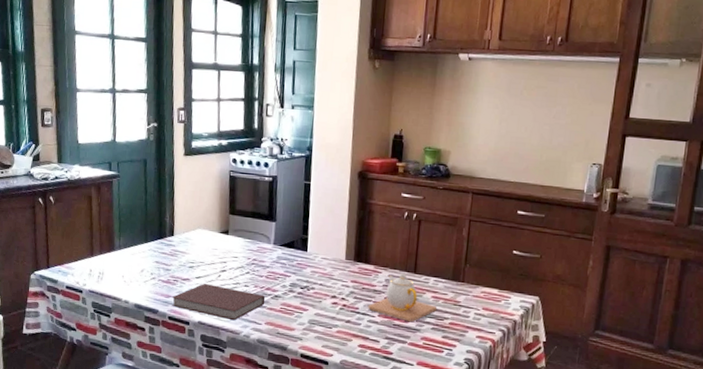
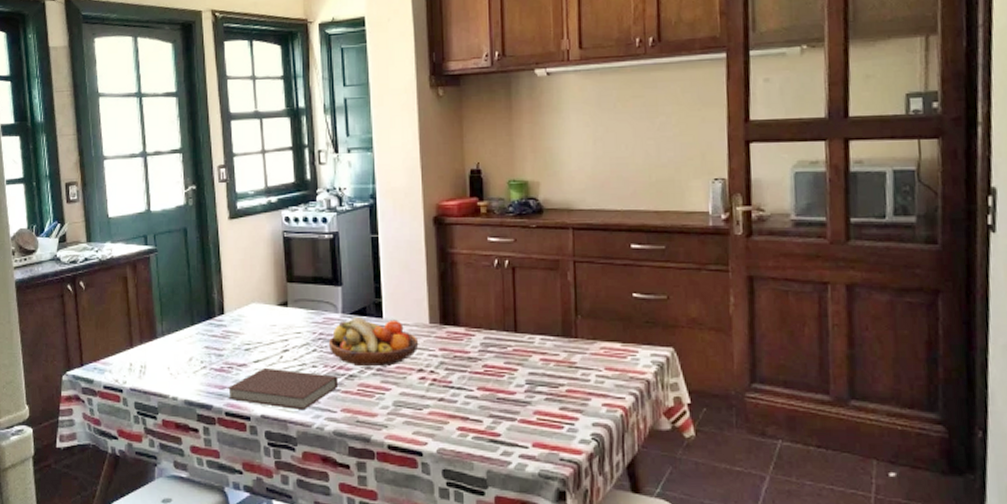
fruit bowl: none [259,249,335,291] -> present [328,318,419,367]
teapot: present [368,273,438,322] -> none [464,333,549,394]

